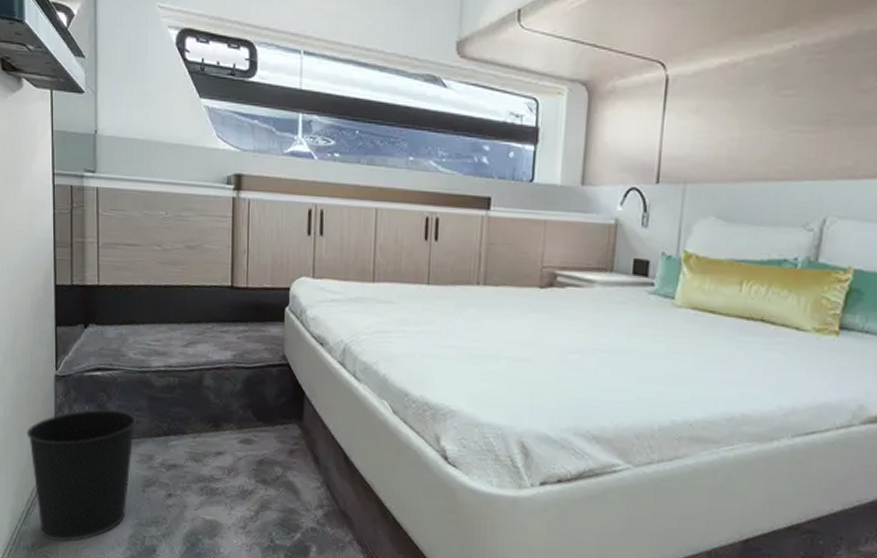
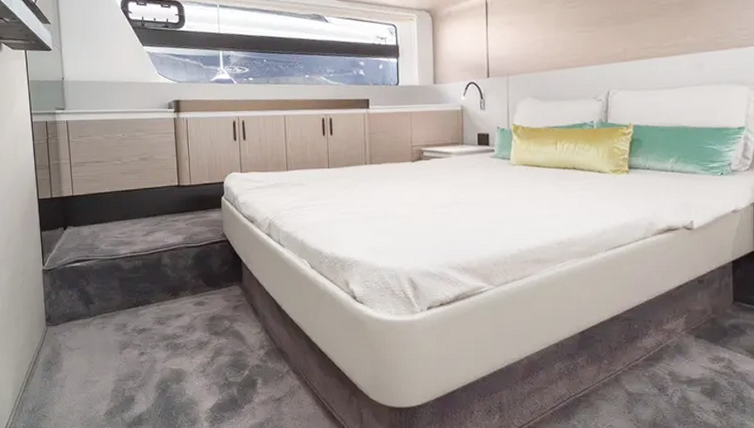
wastebasket: present [26,409,137,542] -> none [22,291,112,403]

